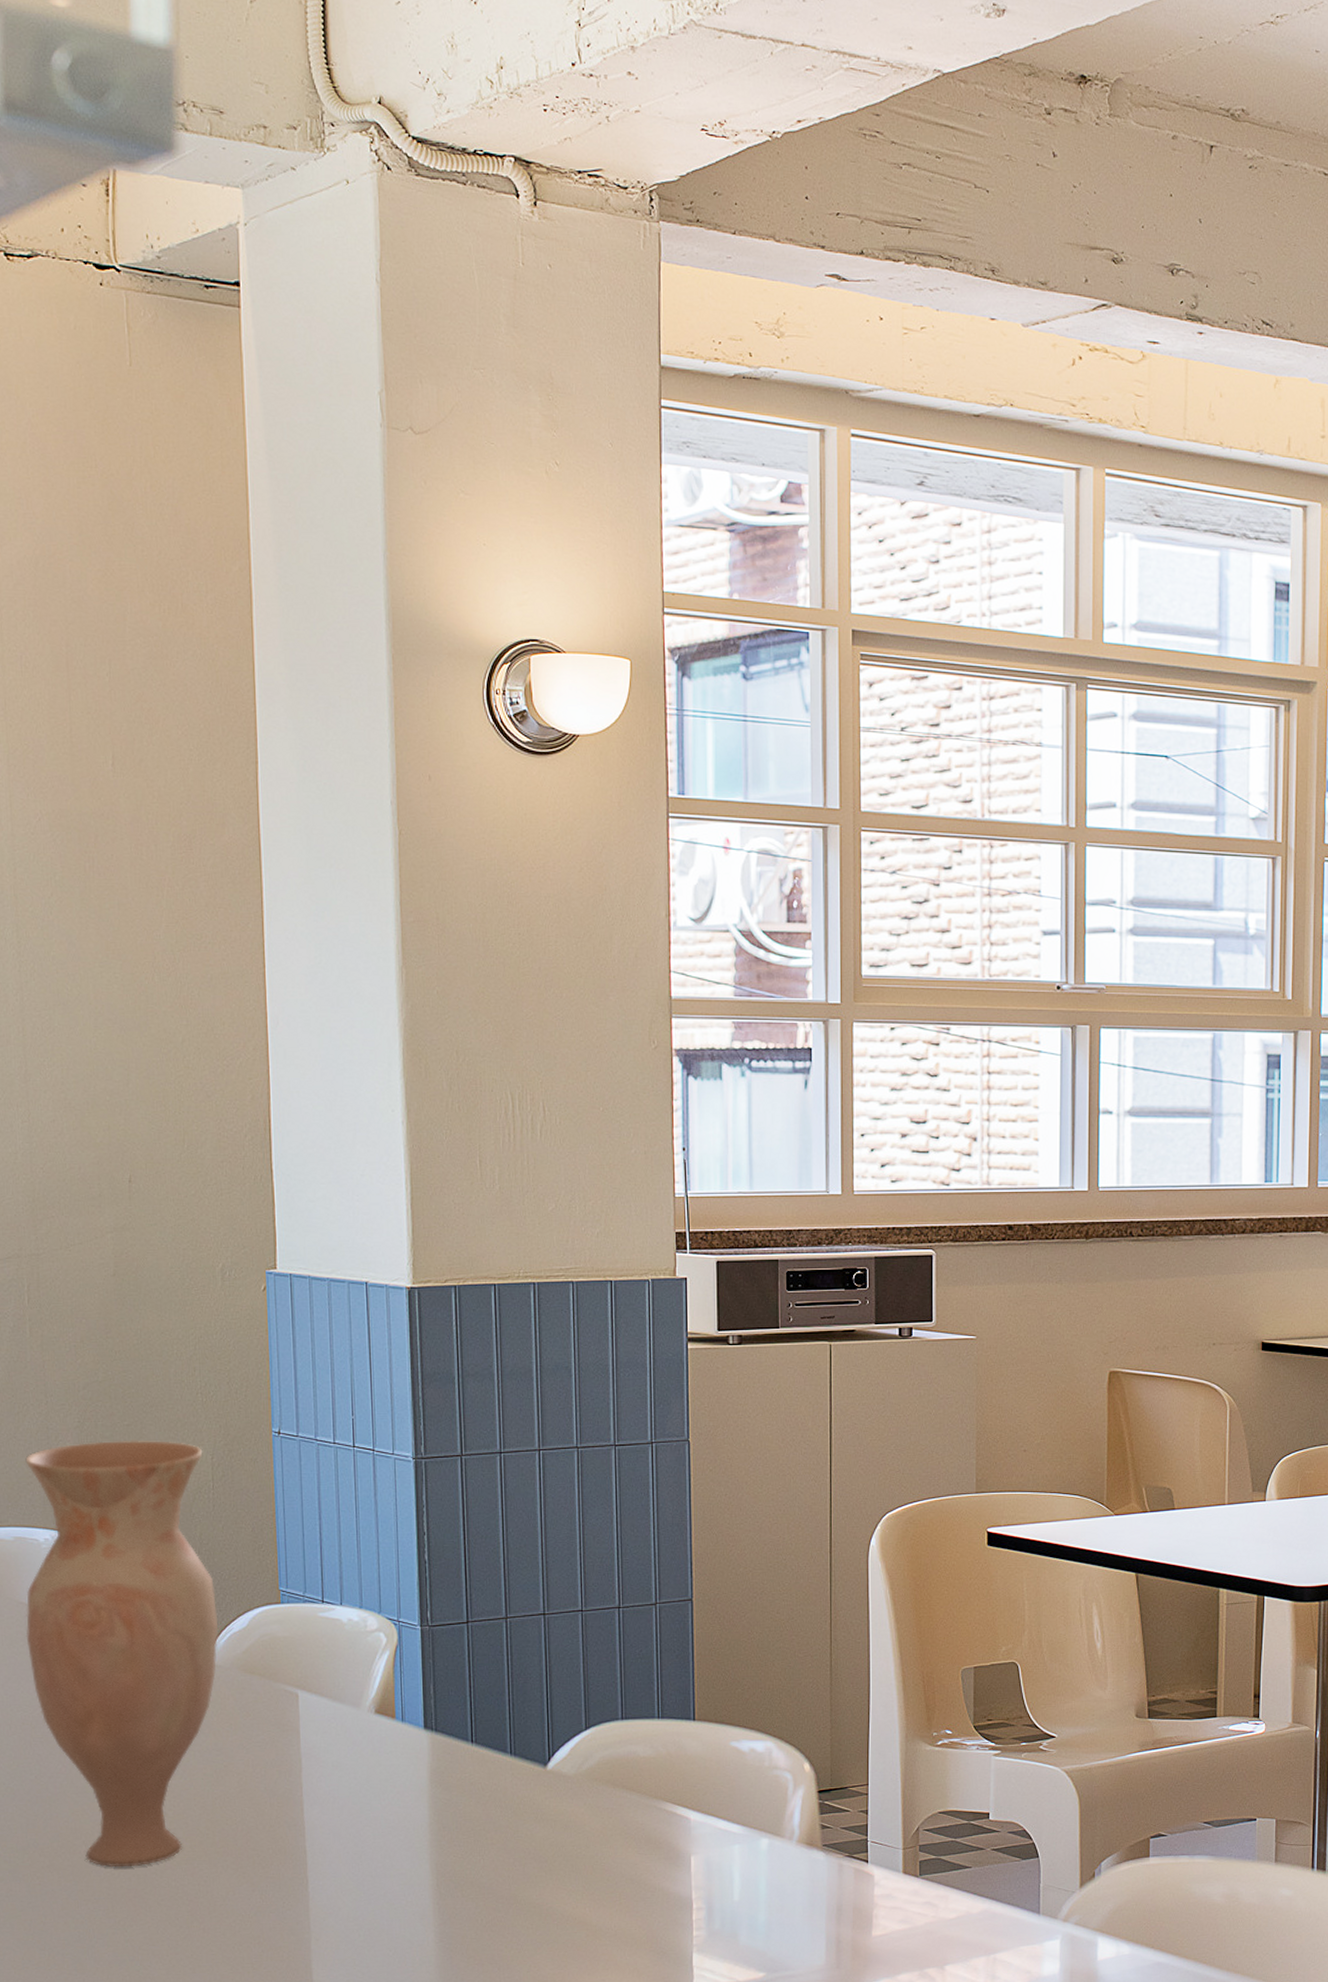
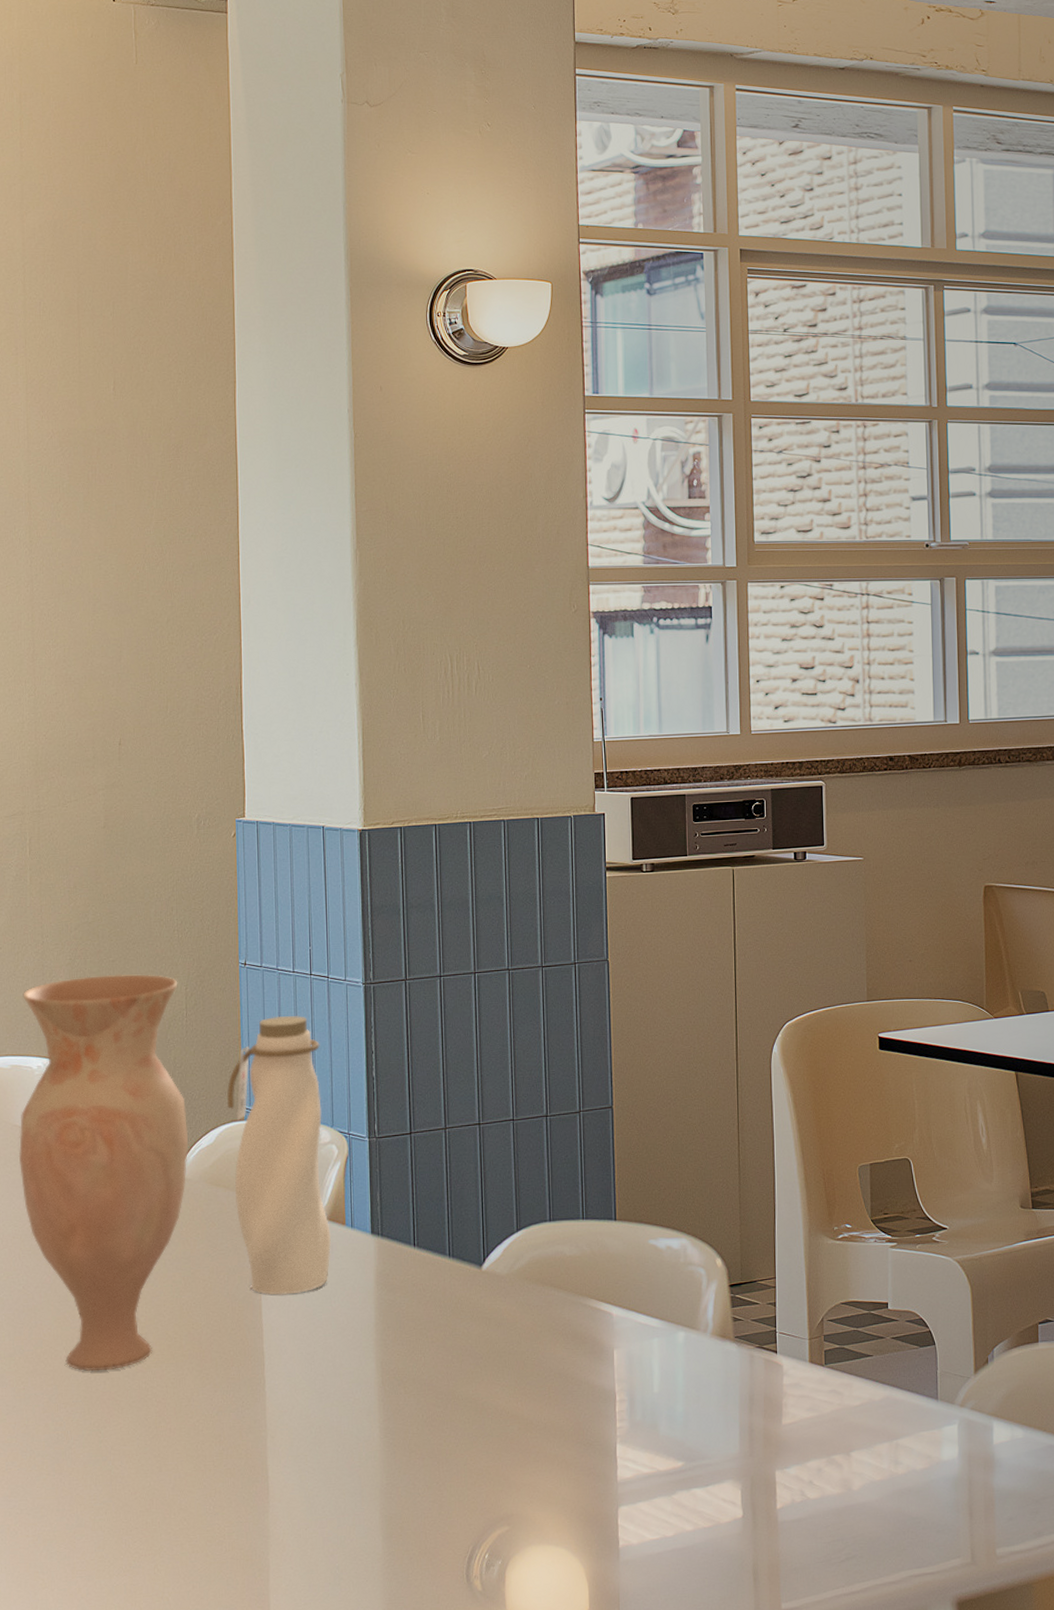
water bottle: none [261,1491,380,1791] -> present [227,1016,332,1295]

